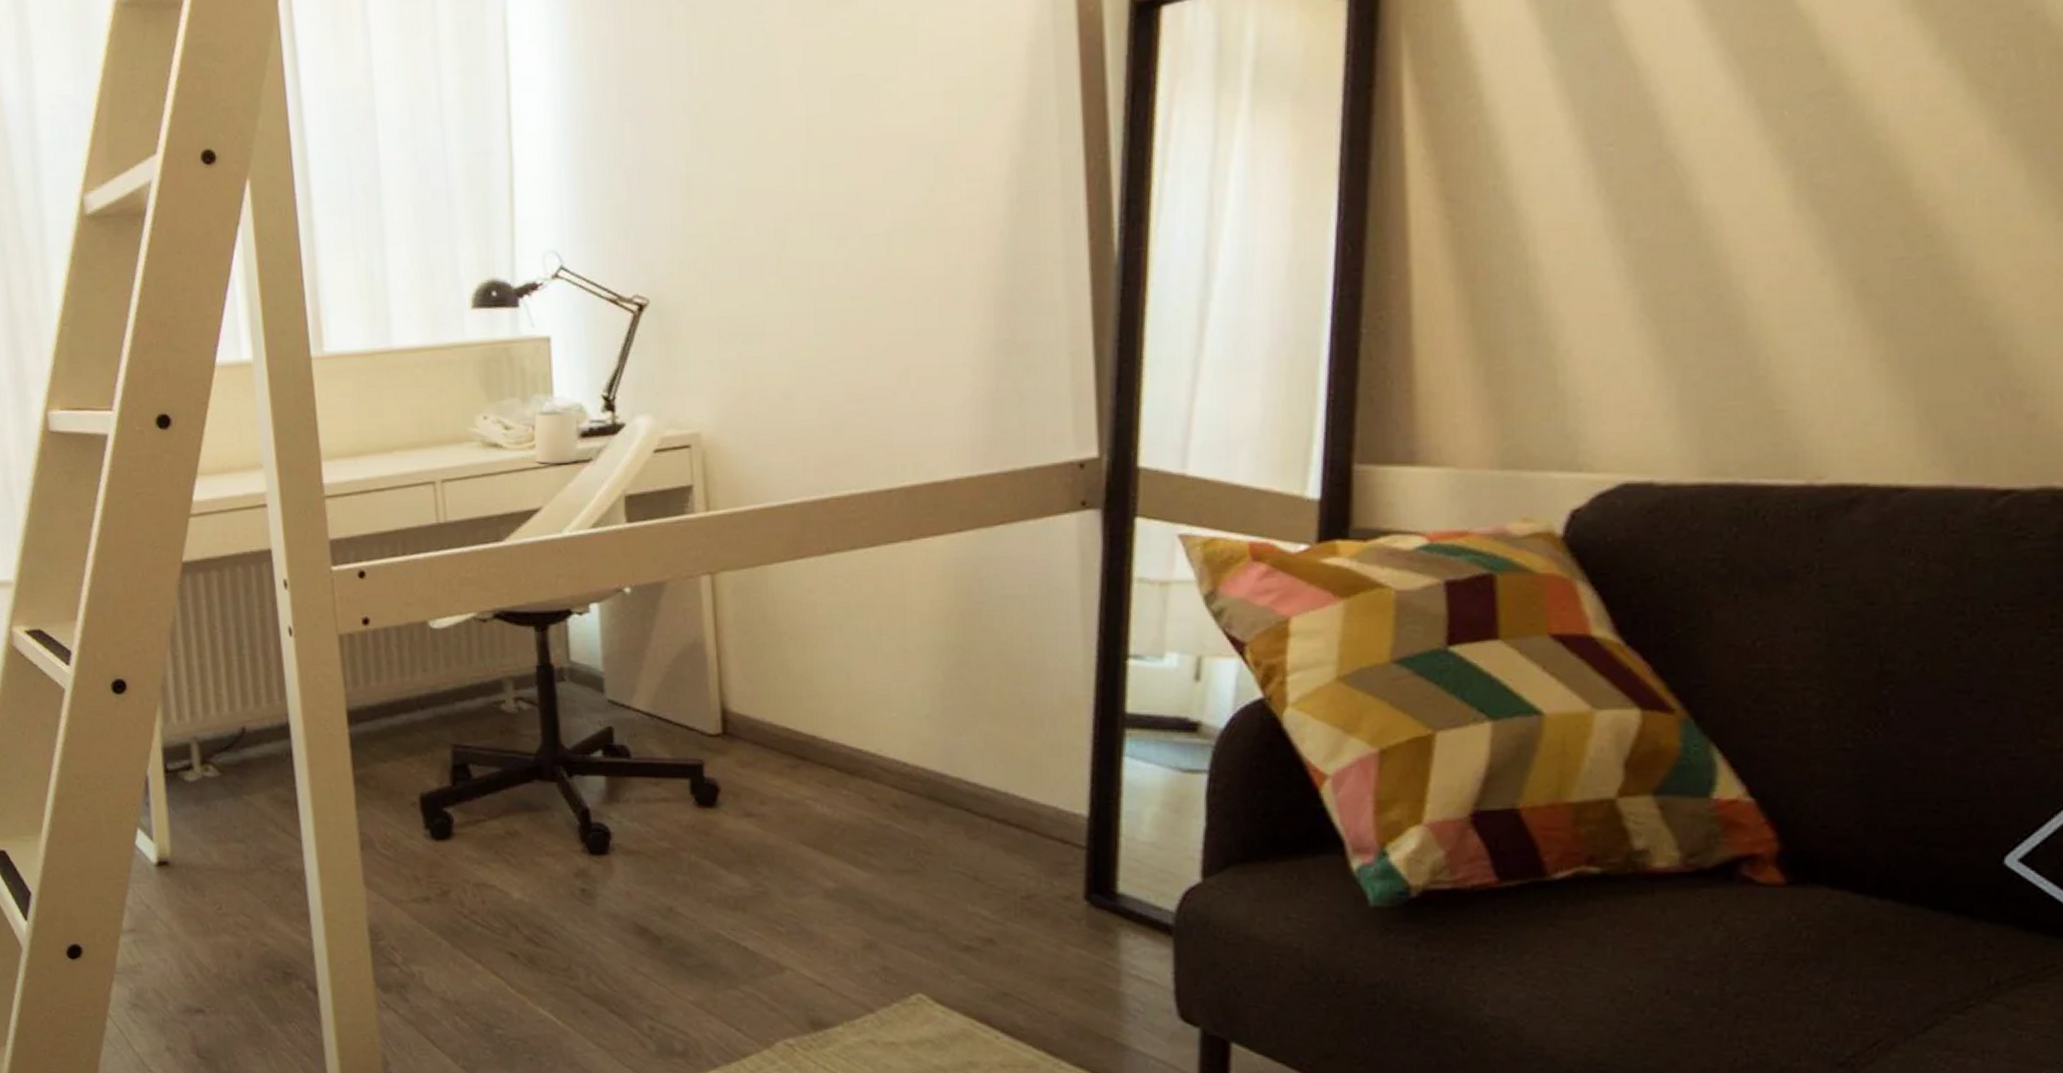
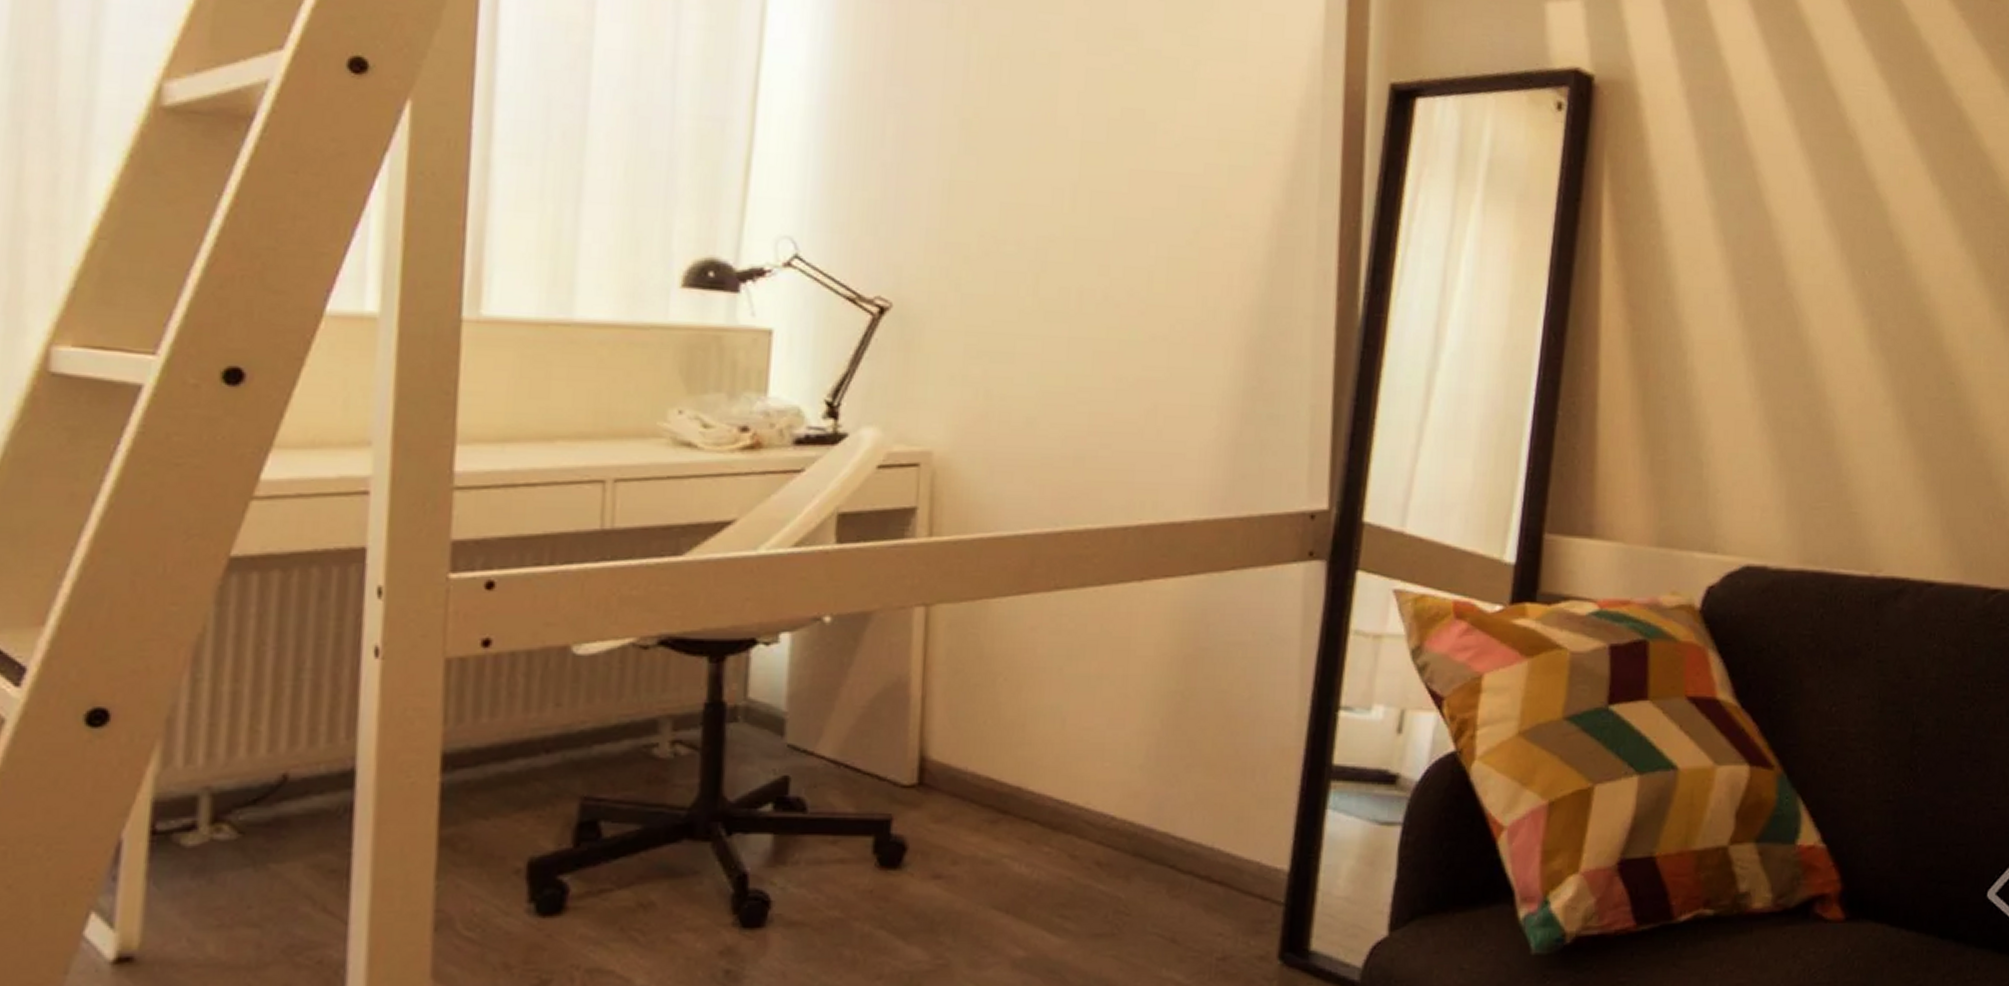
mug: present [533,410,579,464] -> none [735,411,793,472]

